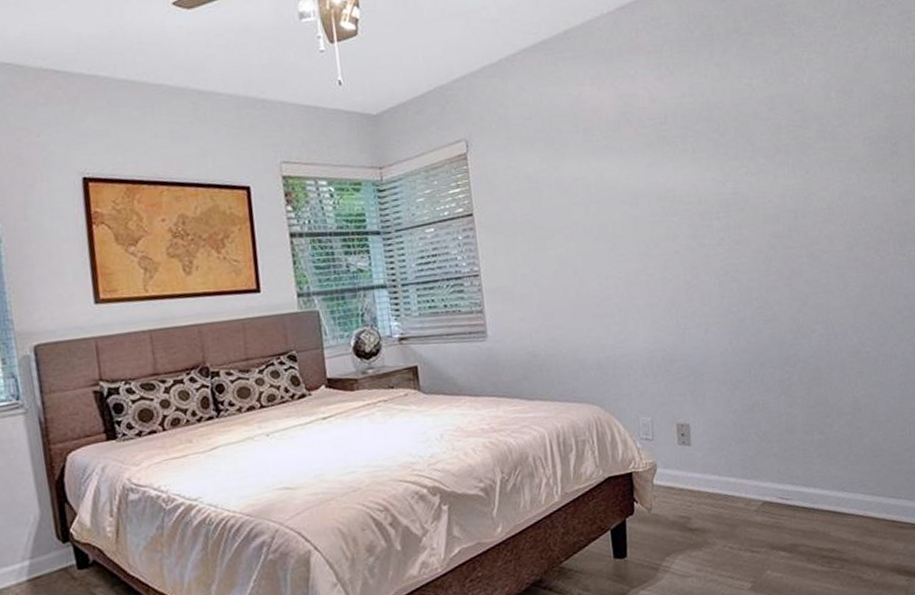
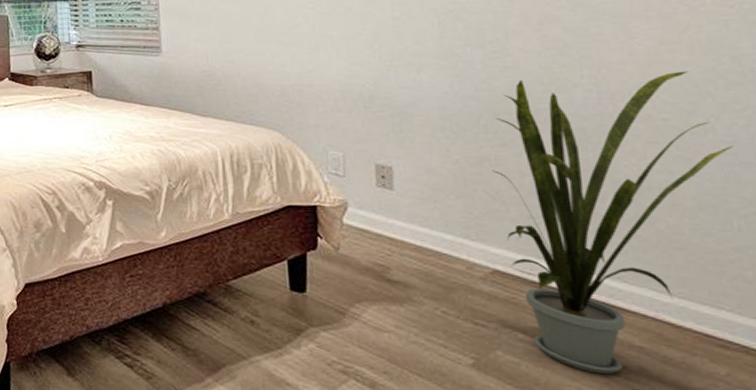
house plant: none [760,310,906,571] -> present [492,71,733,375]

